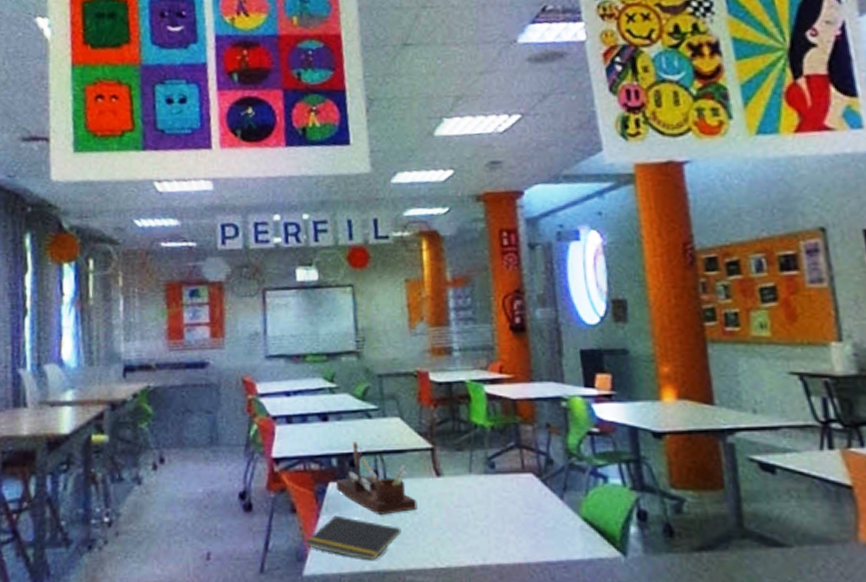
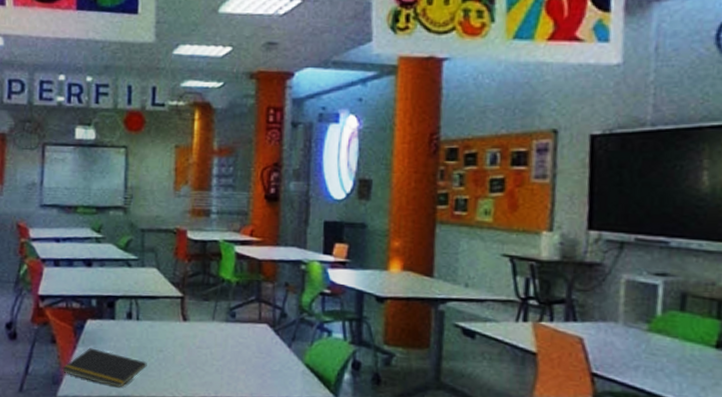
desk organizer: present [335,442,418,515] -> none [93,286,164,350]

